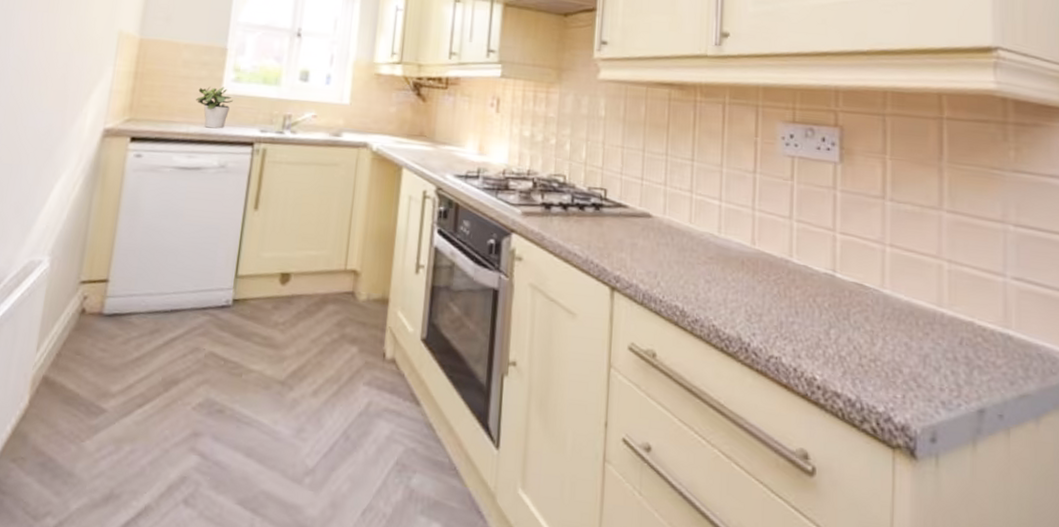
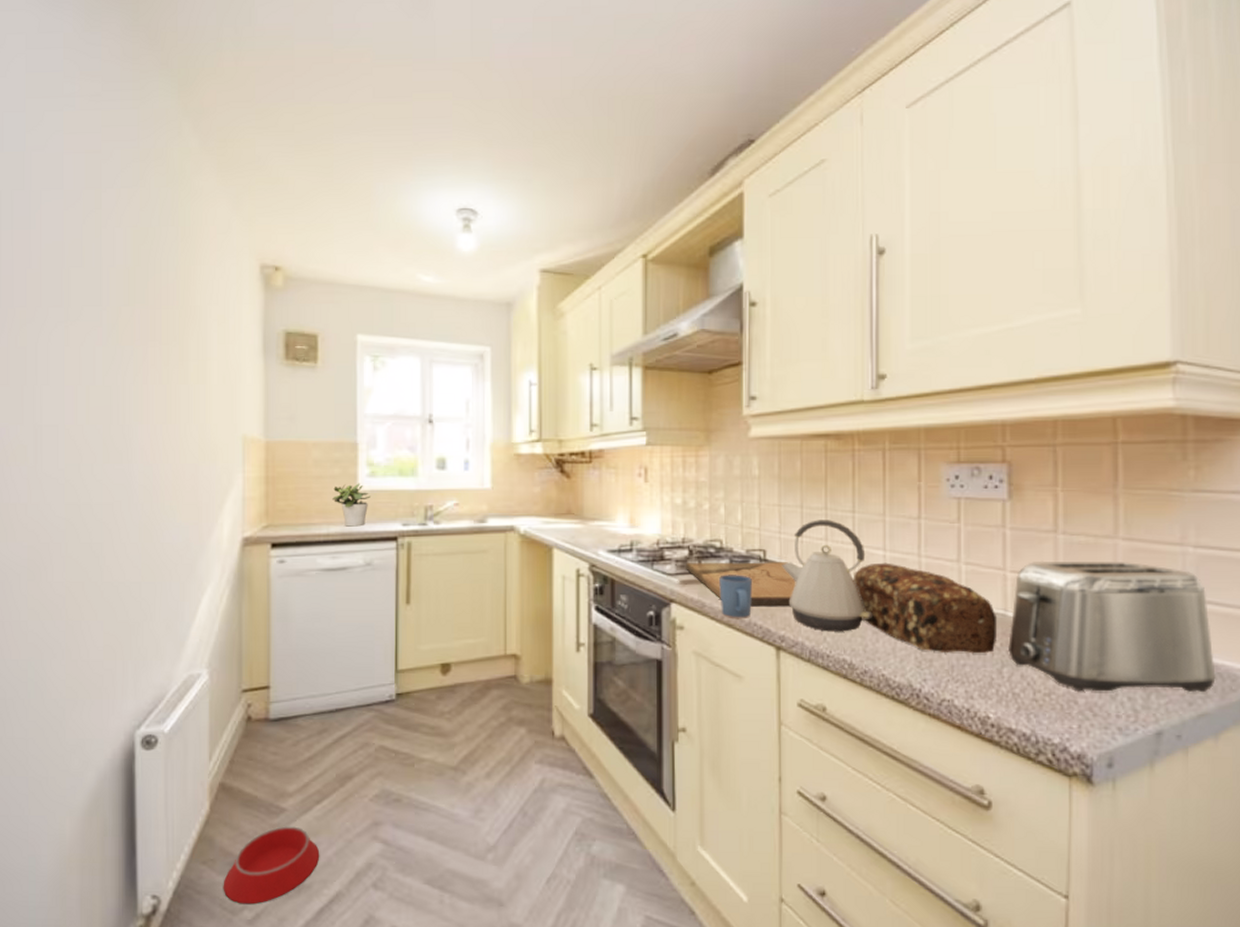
pet bowl: none [29,428,134,511] -> present [223,826,320,905]
cutting board: none [529,195,634,247] -> present [686,562,796,607]
mug: none [559,210,593,257] -> present [719,575,753,620]
kettle: none [621,164,705,278] -> present [782,520,871,632]
bread loaf: none [688,212,826,313] -> present [853,562,998,654]
toaster: none [835,225,1038,372] -> present [1007,560,1217,693]

